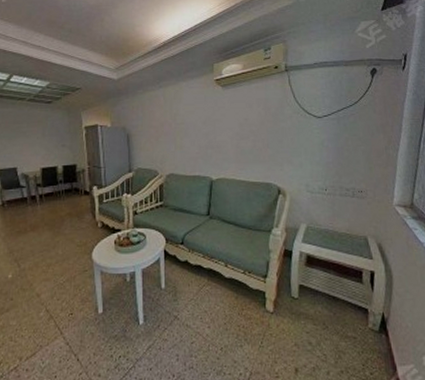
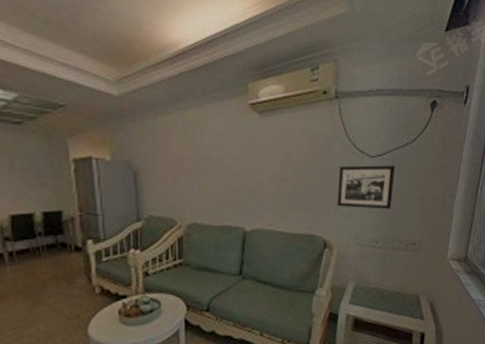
picture frame: none [288,124,341,162] -> present [337,165,396,209]

